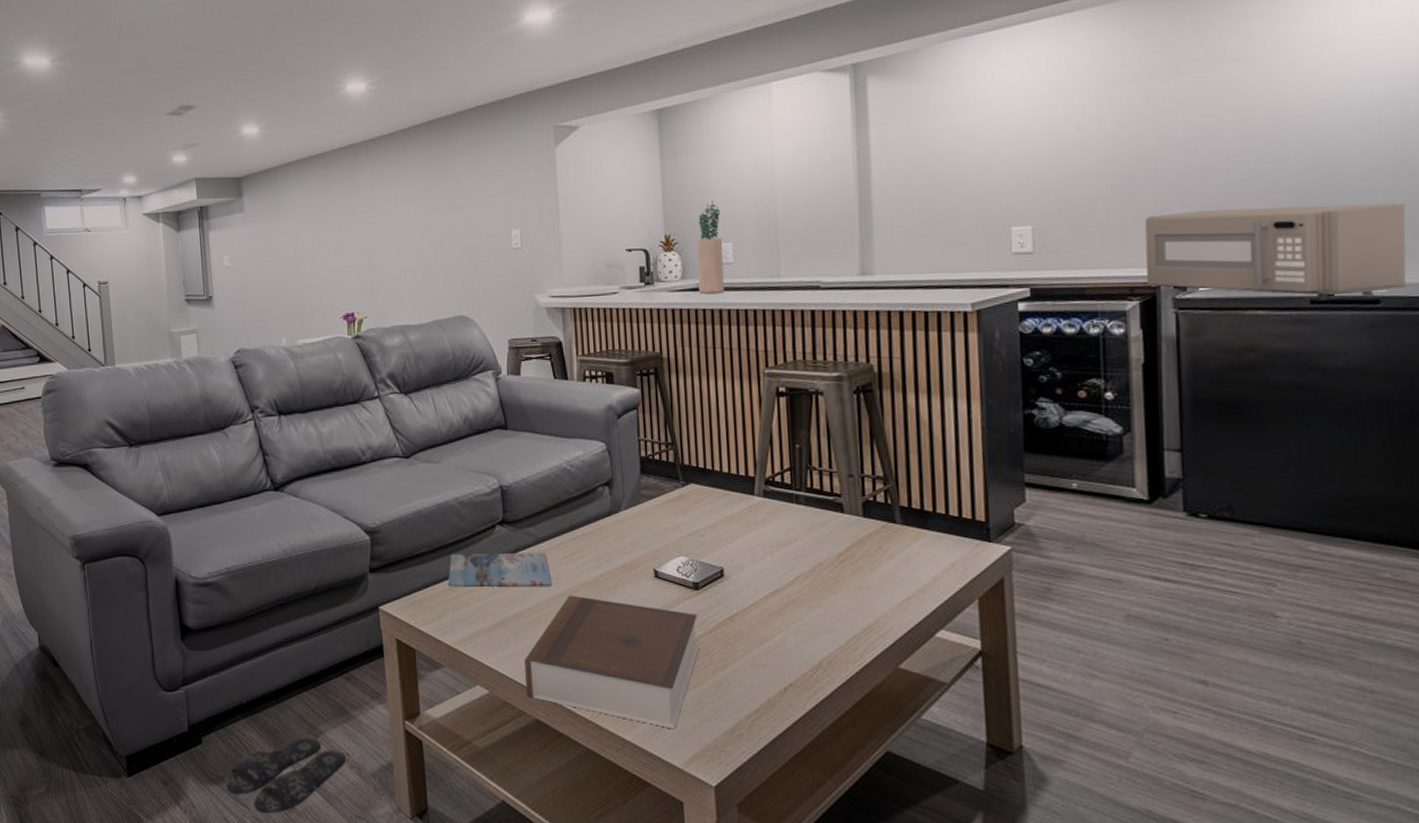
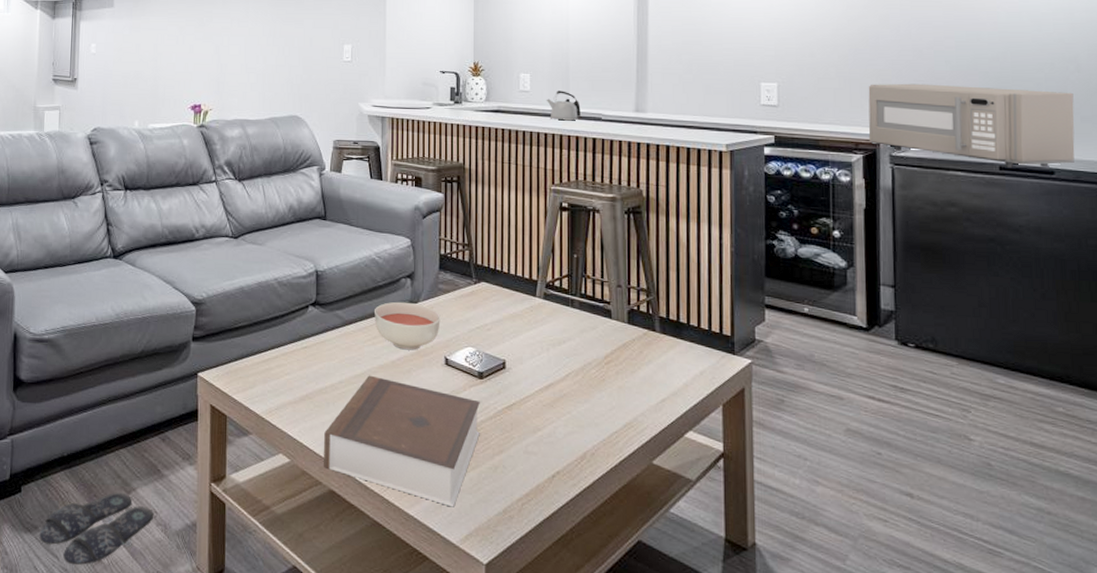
magazine: present [447,553,552,587] -> none [261,330,355,365]
bowl: none [569,512,646,565] -> present [373,301,441,350]
vase: present [695,200,725,294] -> none [499,36,522,116]
kettle: none [753,258,795,293] -> present [546,90,581,121]

